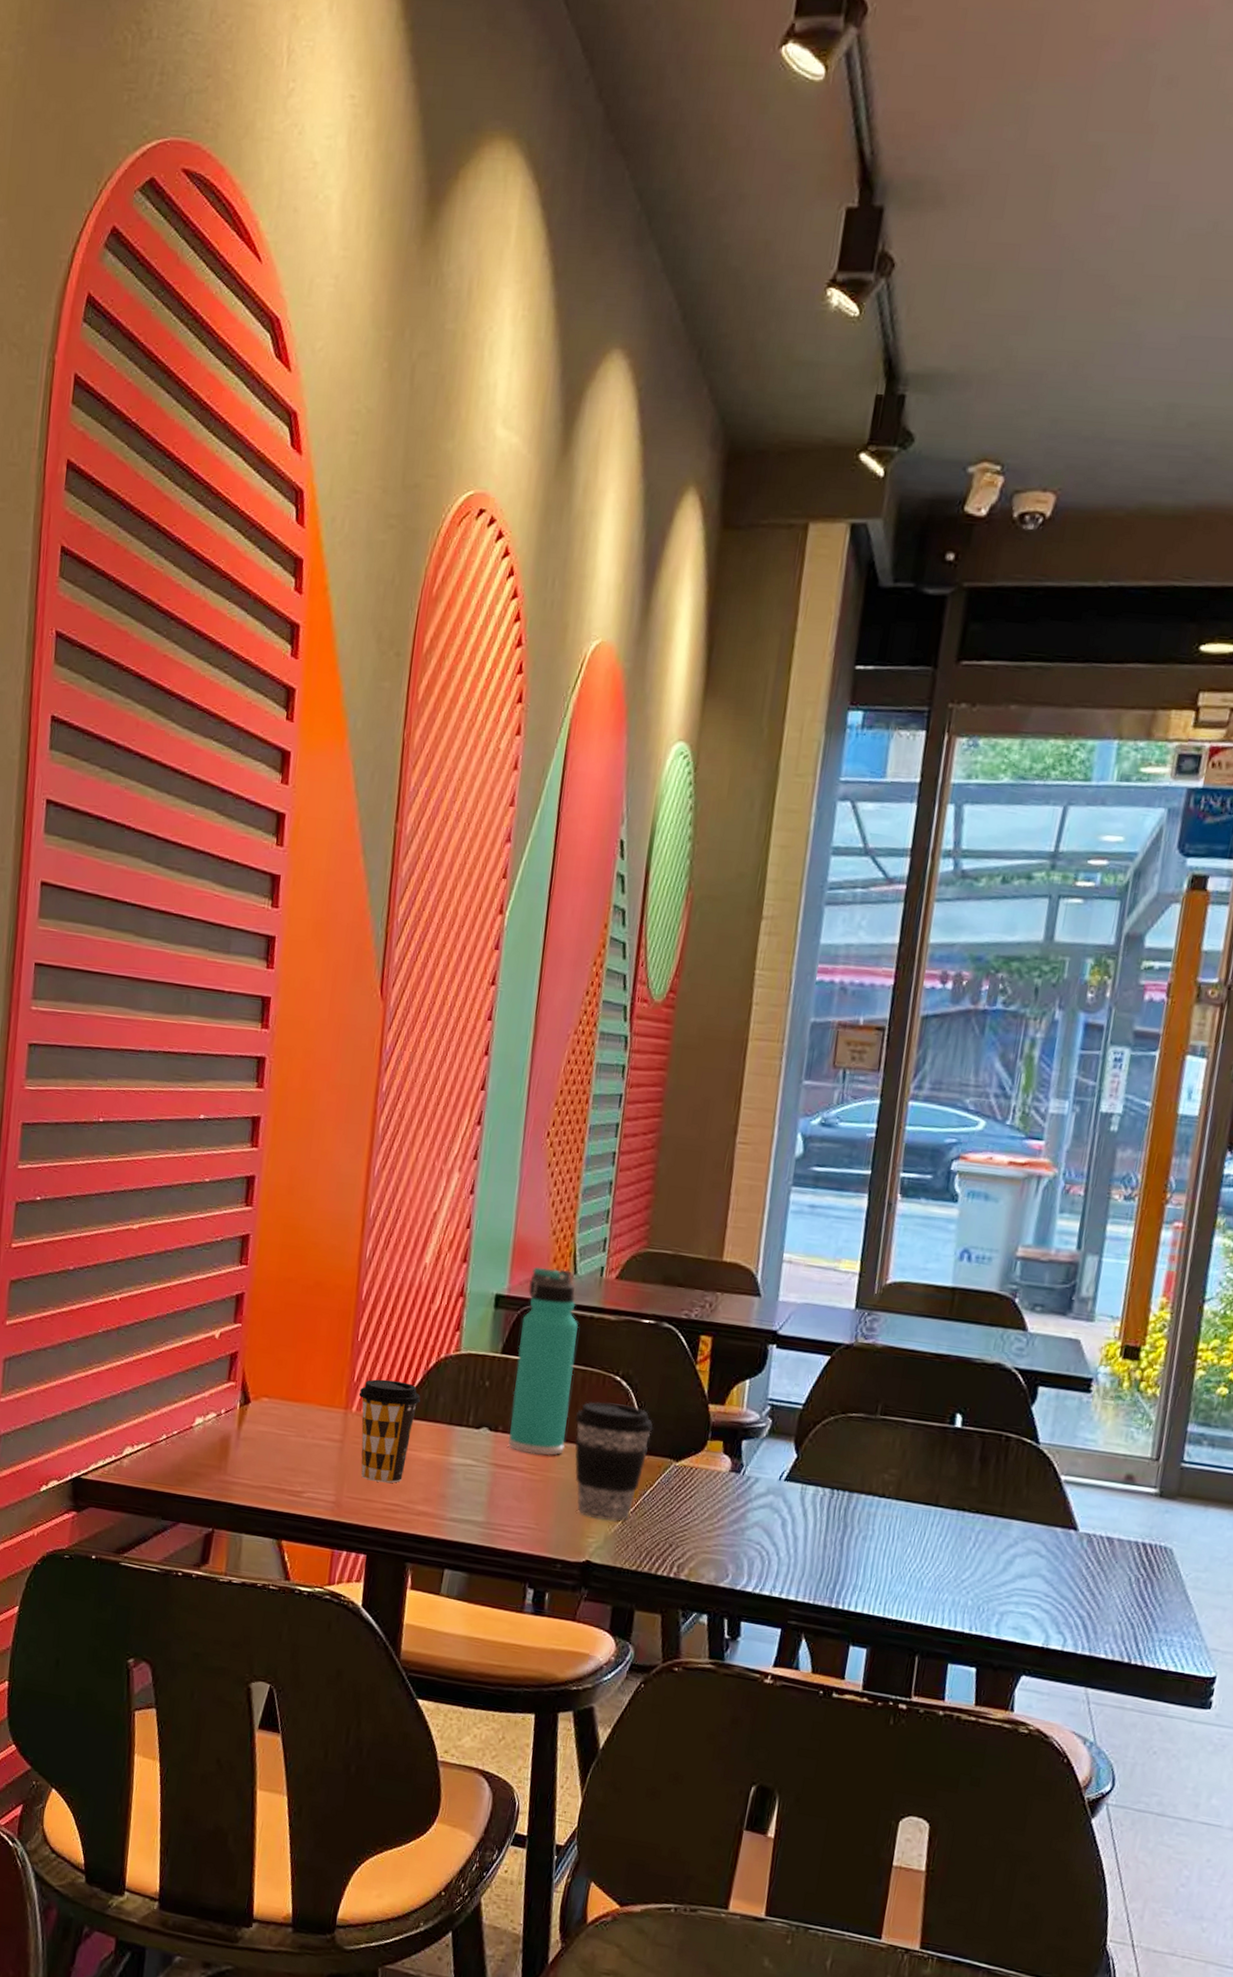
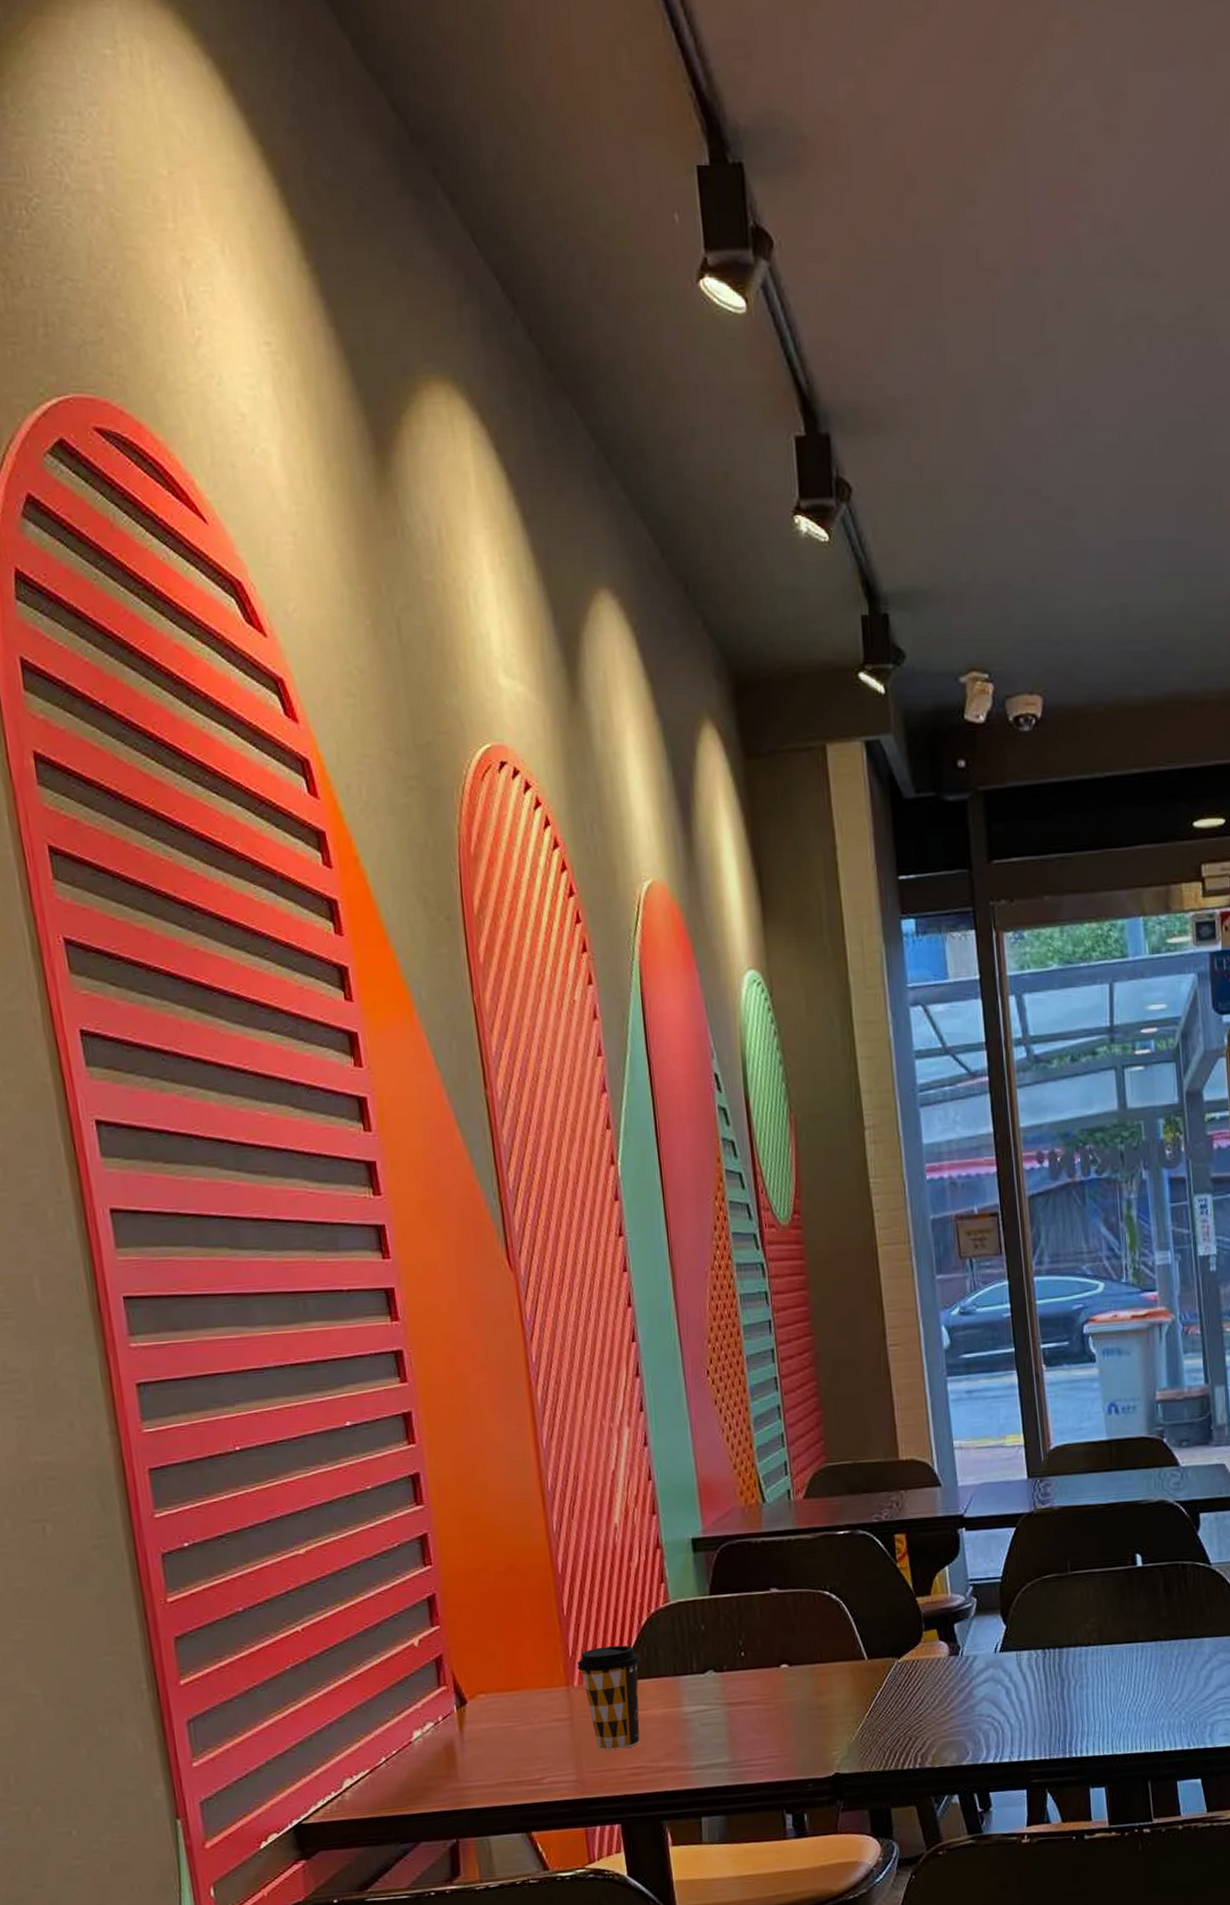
thermos bottle: present [508,1266,579,1456] -> none [722,1500,791,1686]
coffee cup: present [575,1401,653,1521] -> none [794,1616,870,1732]

